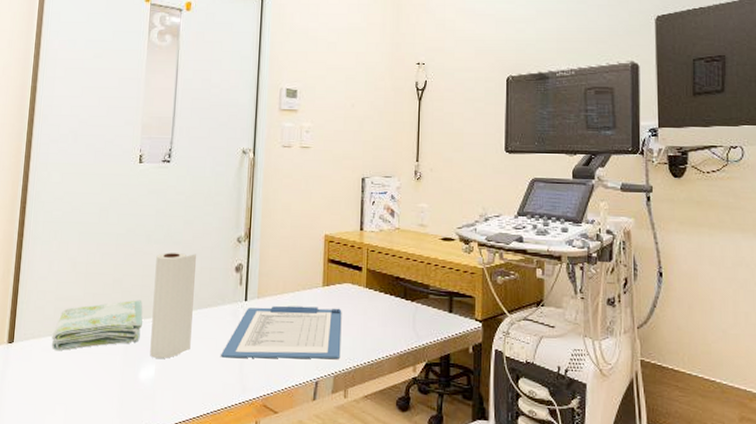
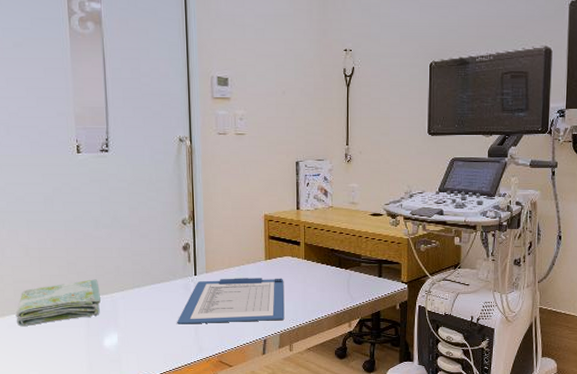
paper towel roll: present [150,253,197,359] -> none [106,236,148,328]

